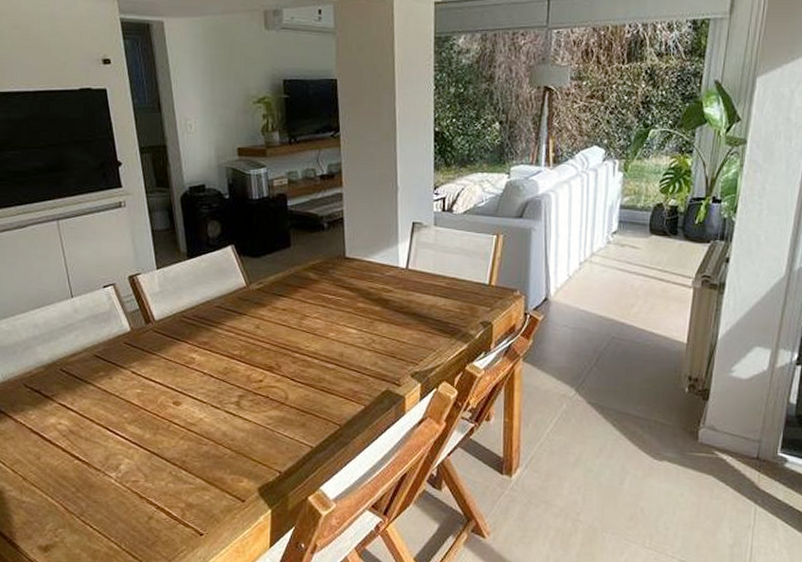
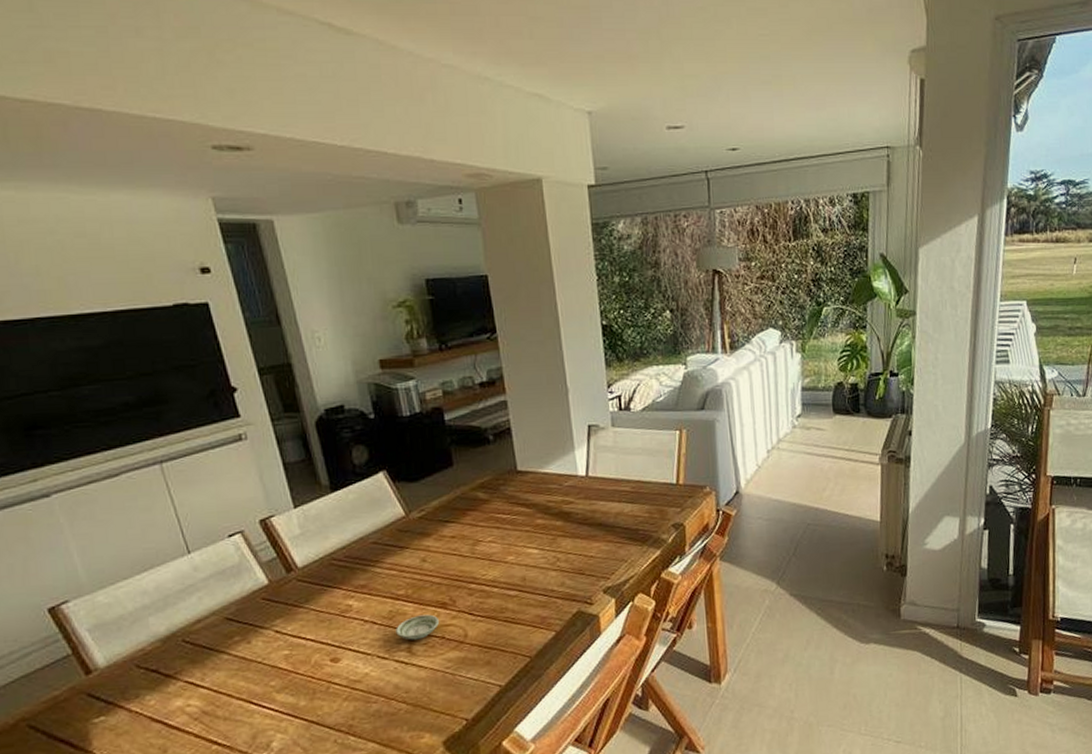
saucer: none [228,374,266,396] -> present [396,614,440,640]

